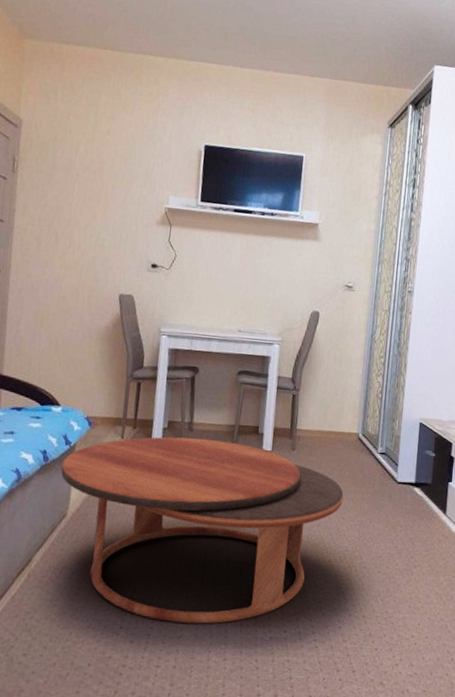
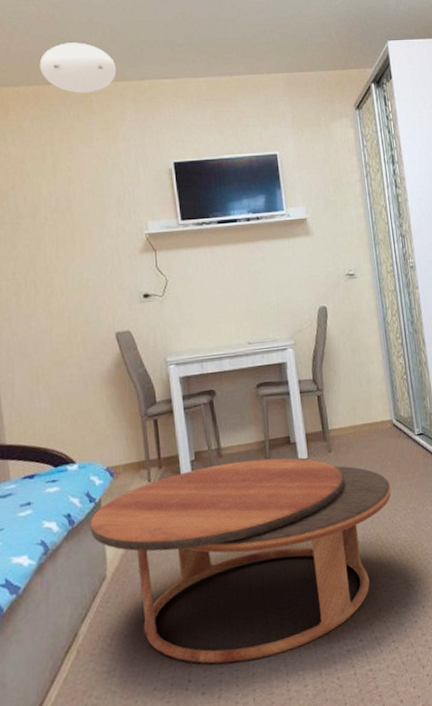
ceiling light: none [100,12,171,64] -> present [39,42,117,93]

